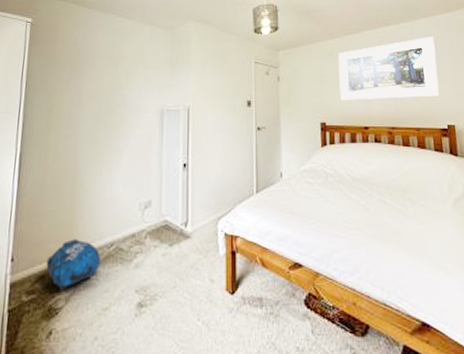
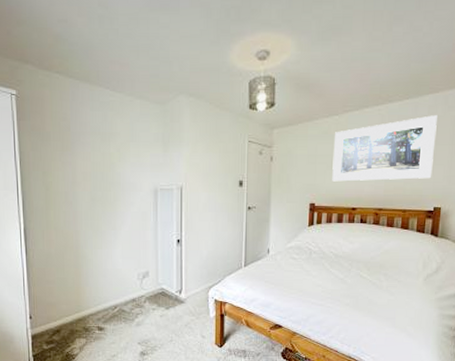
backpack: present [46,239,101,291] -> none [60,302,107,342]

